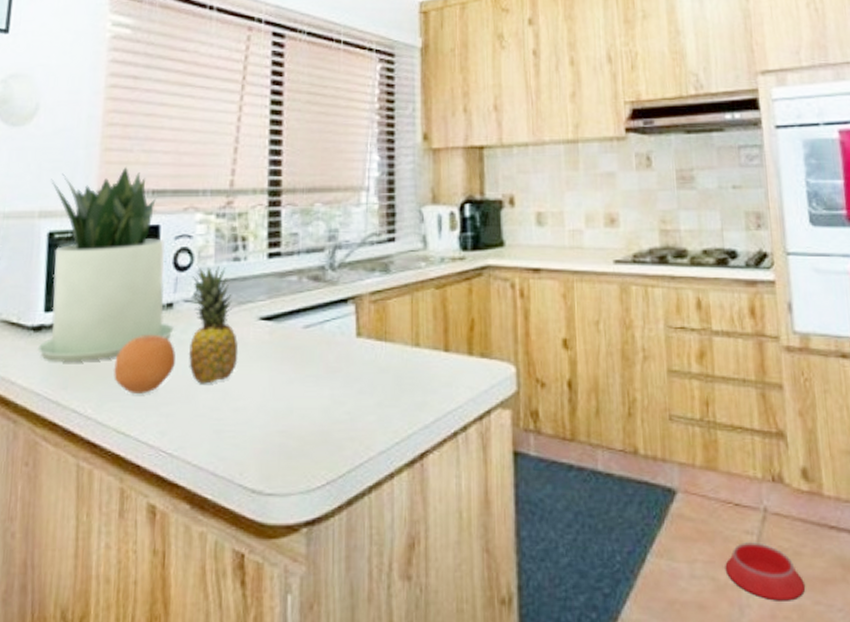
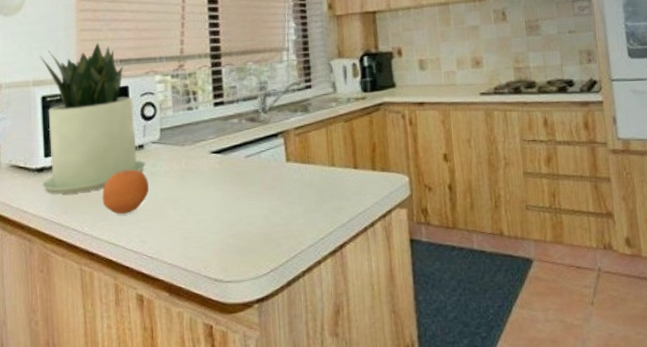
fruit: present [188,266,239,384] -> none [156,115,197,204]
pet bowl: present [725,541,806,601] -> none [570,293,630,334]

